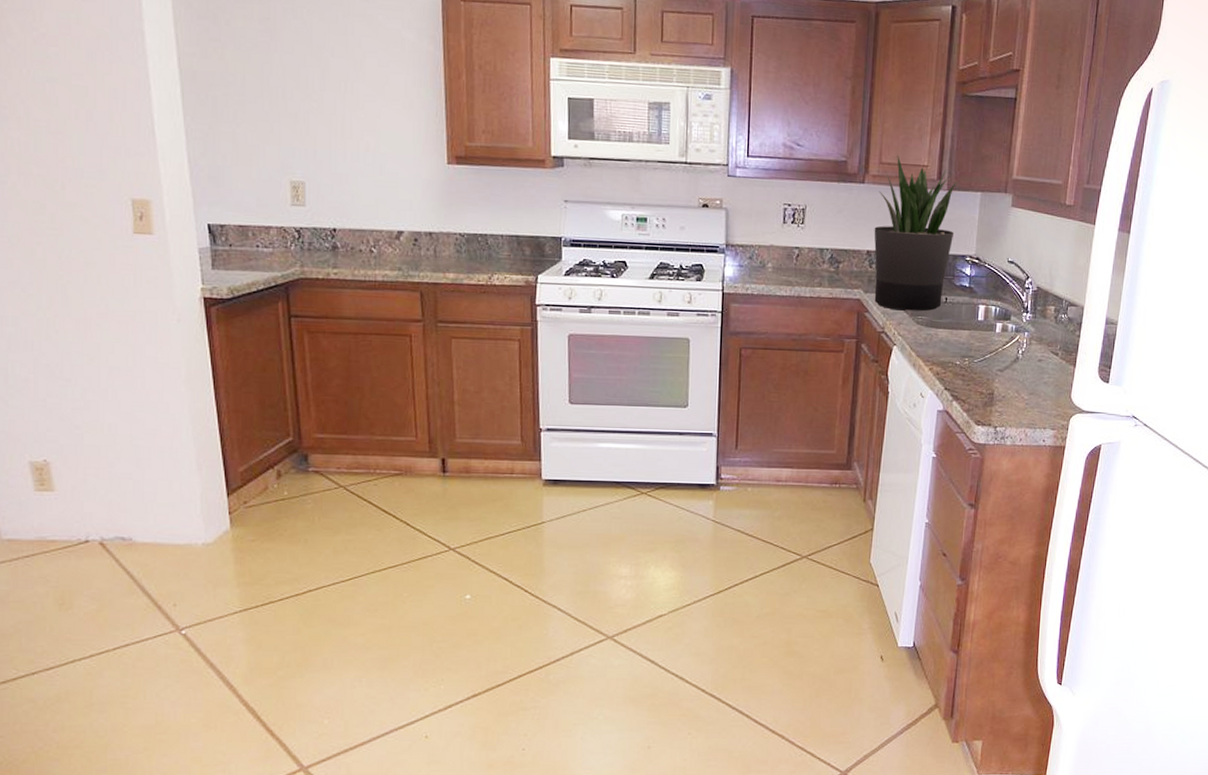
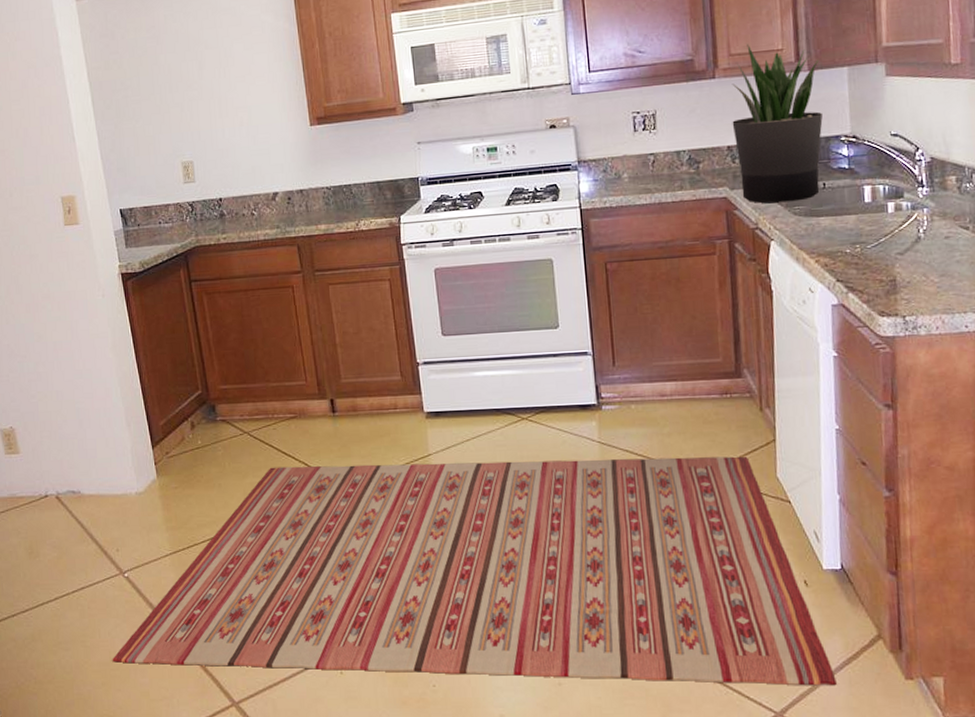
rug: none [158,525,896,748] -> present [112,456,837,686]

